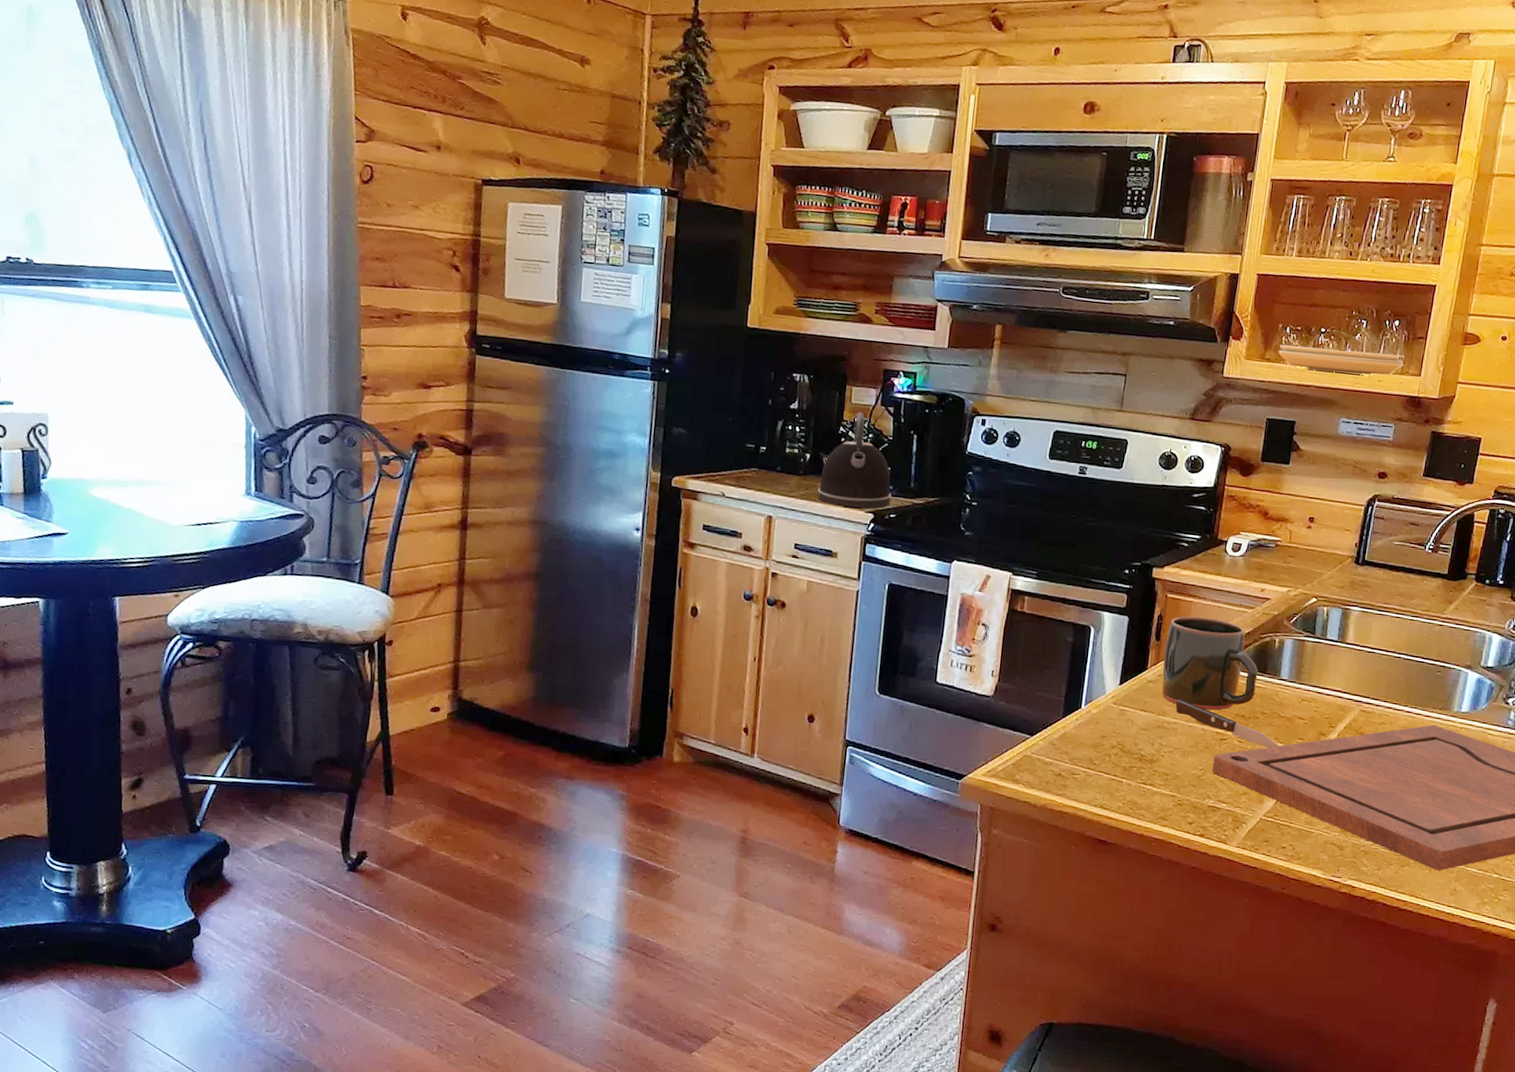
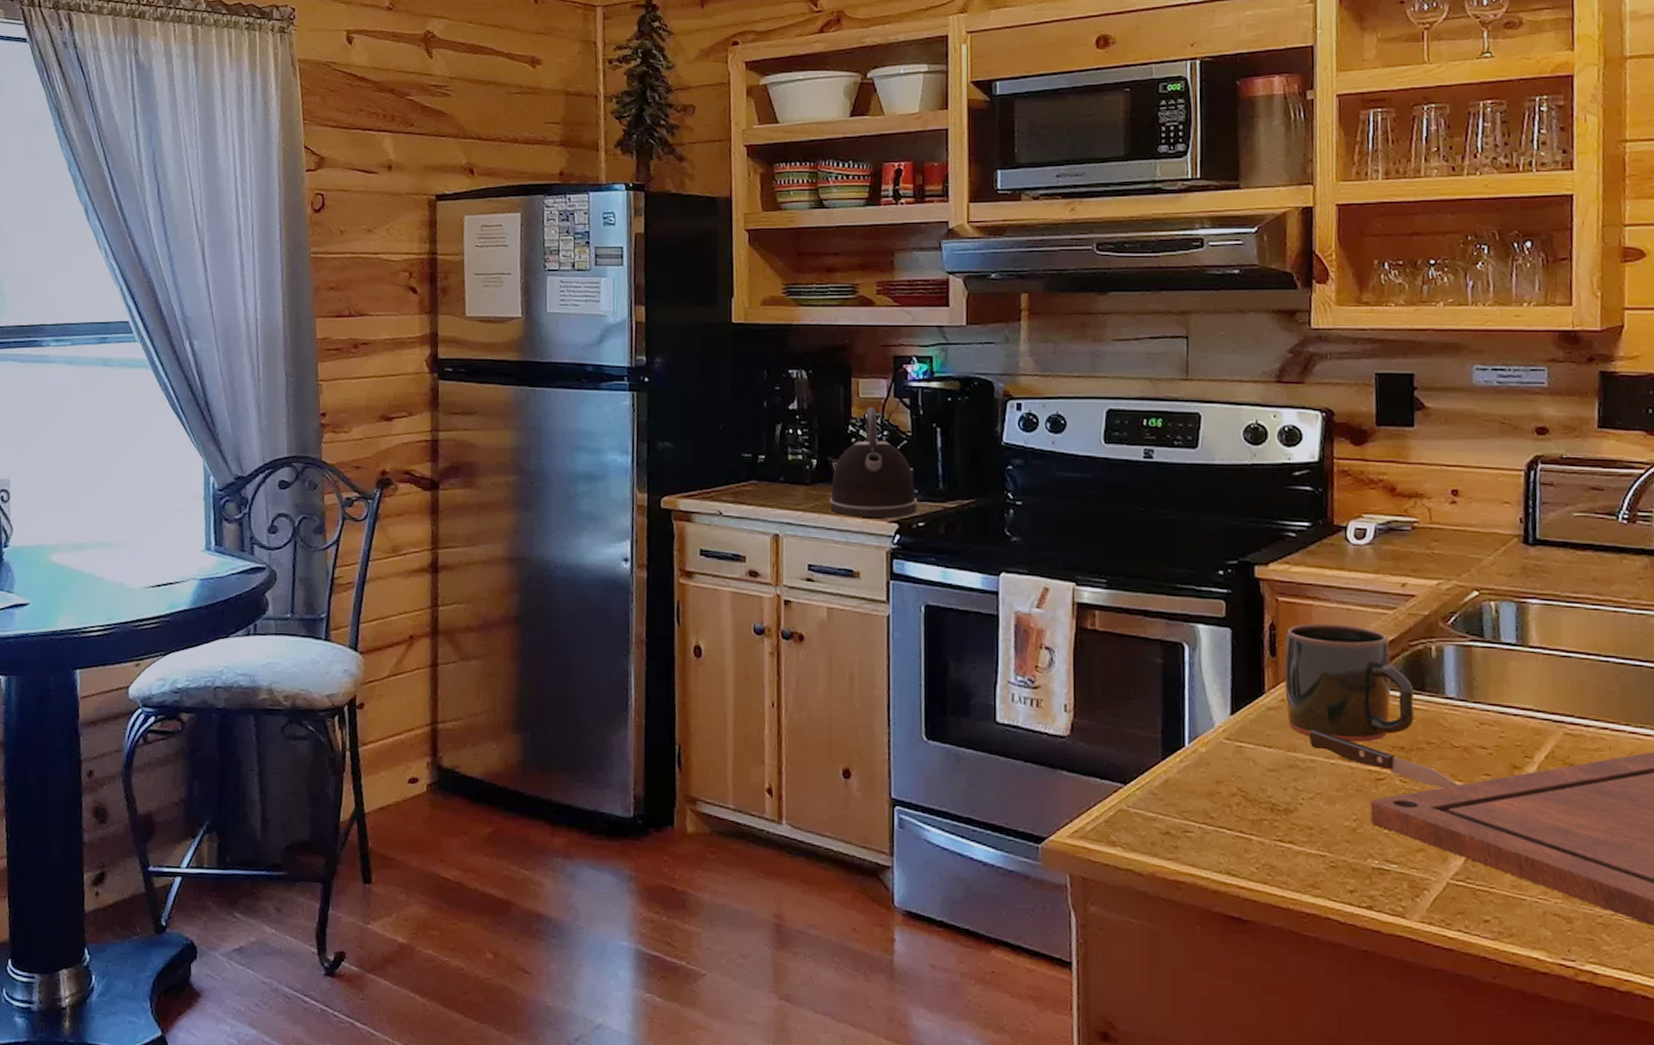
plate: present [1278,345,1405,375] -> none [1378,282,1547,310]

